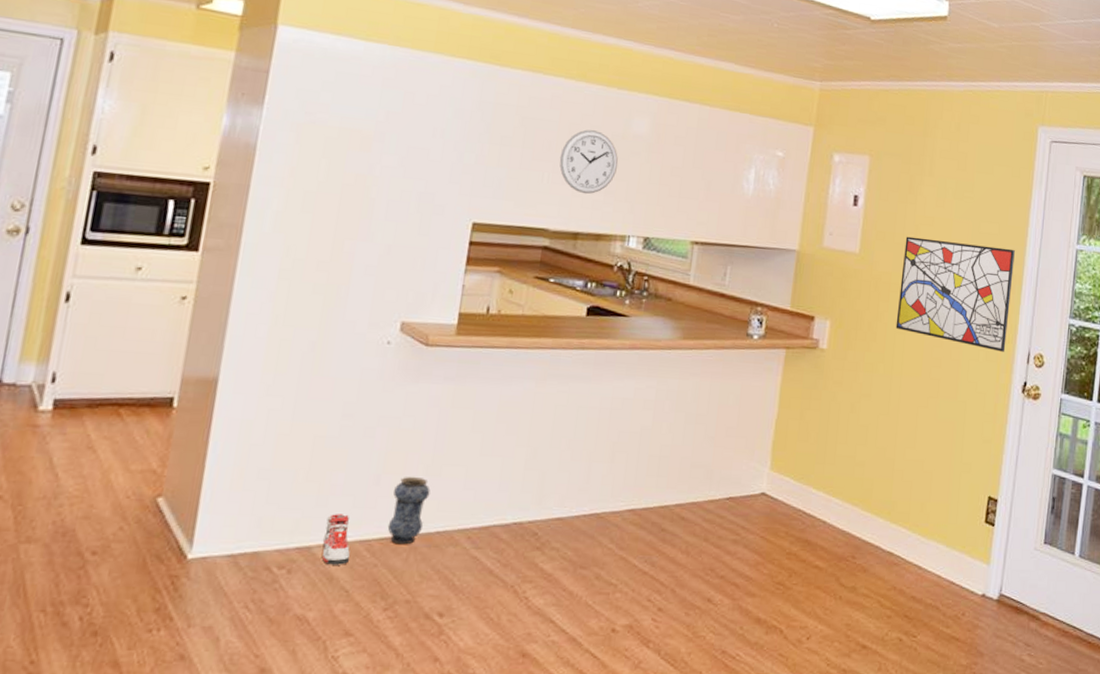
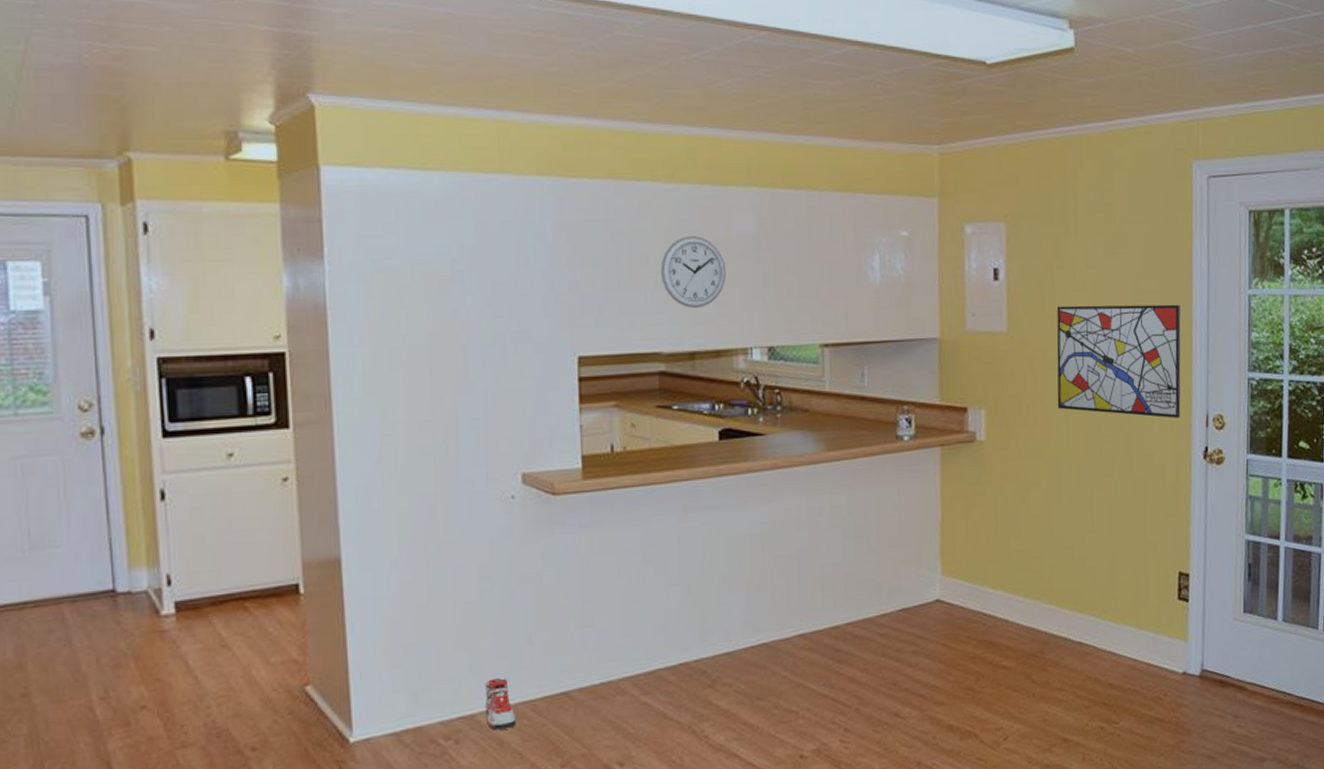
vase: present [387,476,431,545] -> none [549,630,587,701]

